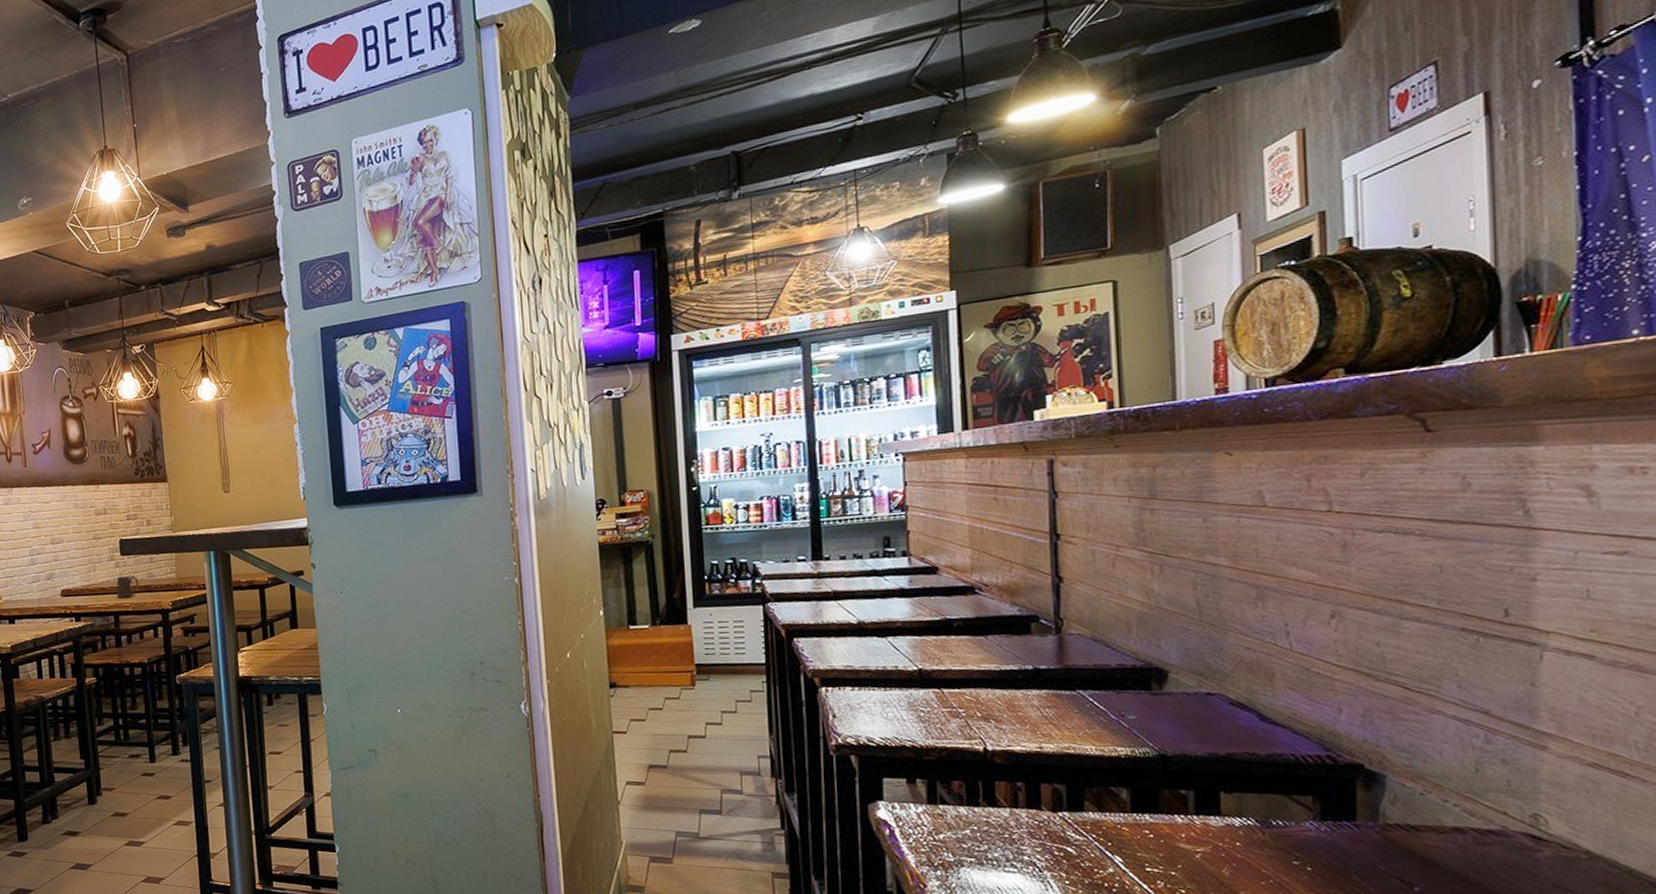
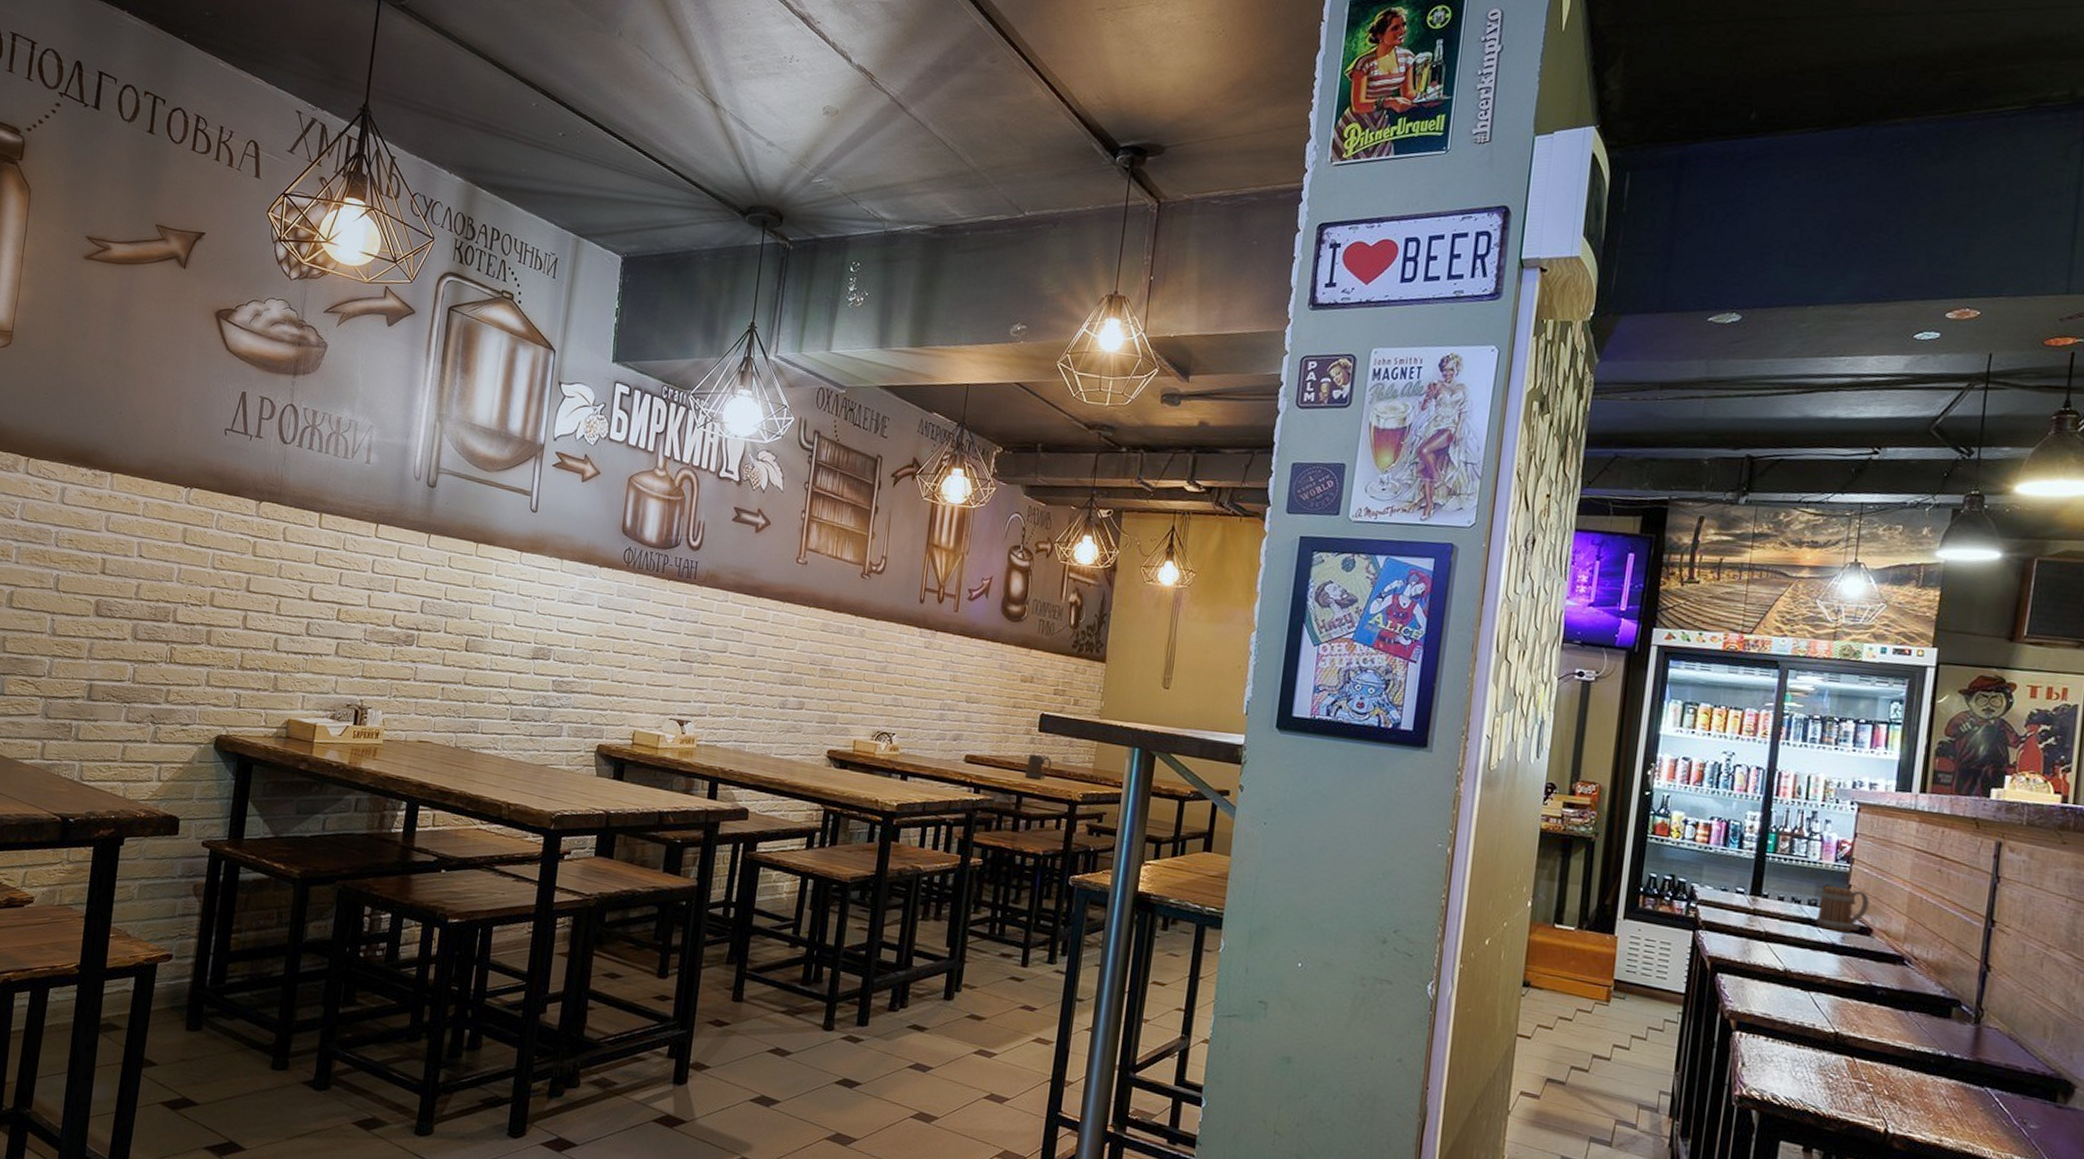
beer mug: none [880,534,931,578] -> present [1815,886,1869,934]

